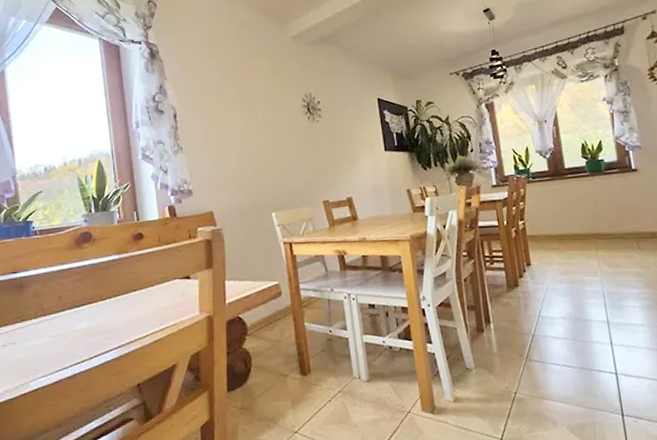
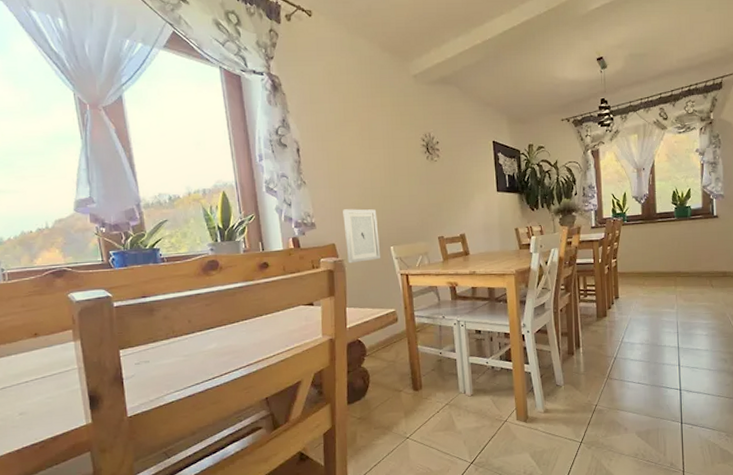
wall art: none [221,173,261,232] -> present [343,209,380,264]

